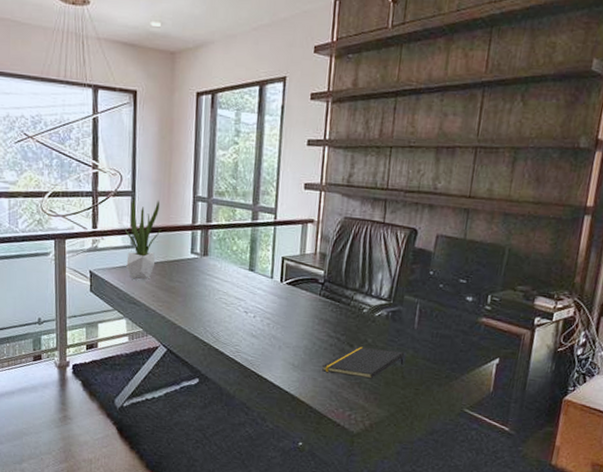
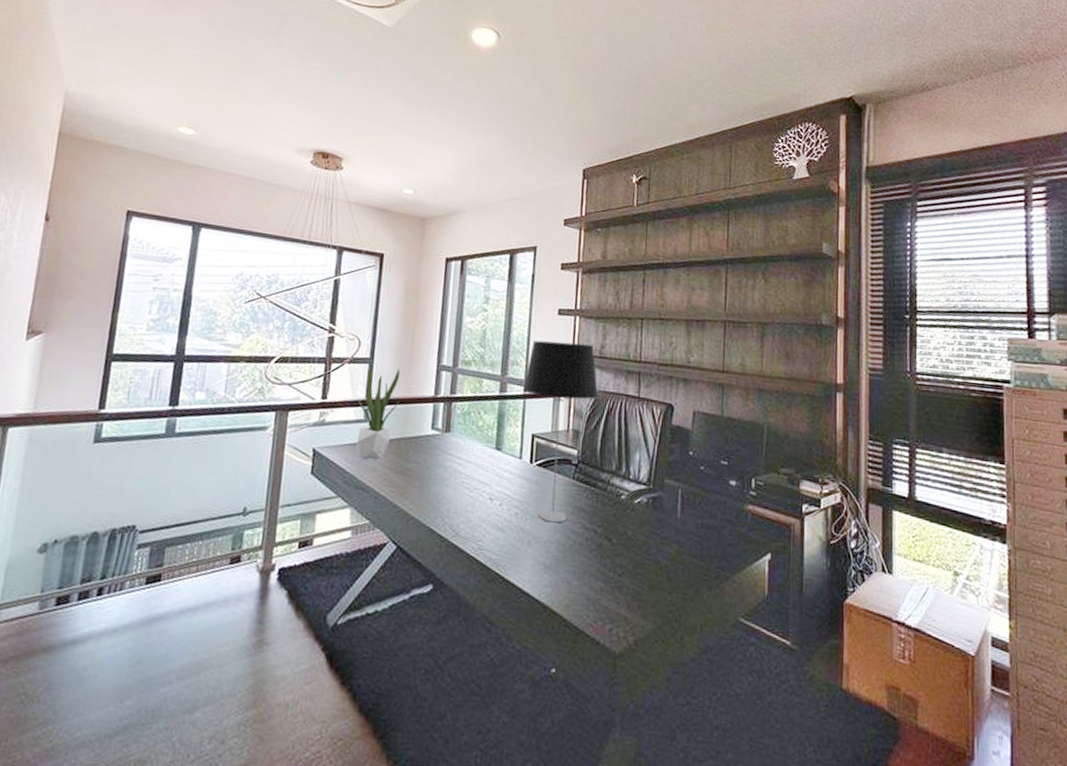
table lamp: none [273,171,345,332] -> present [523,340,598,523]
notepad: present [321,347,405,379] -> none [576,541,669,582]

